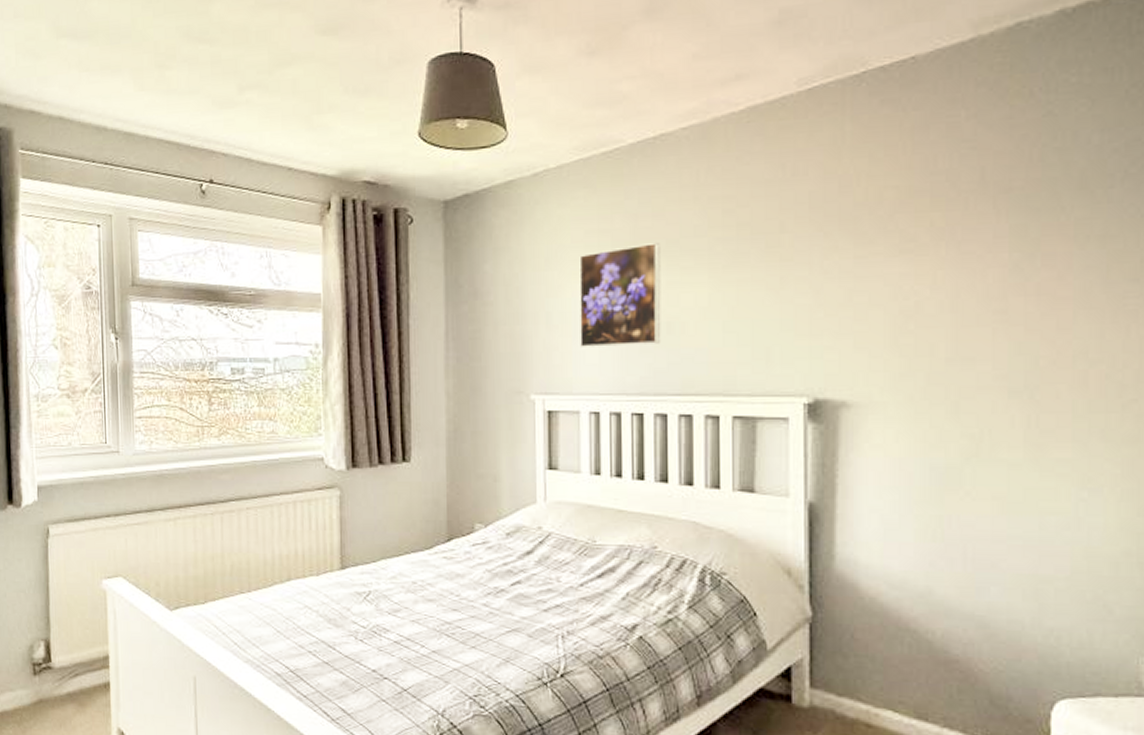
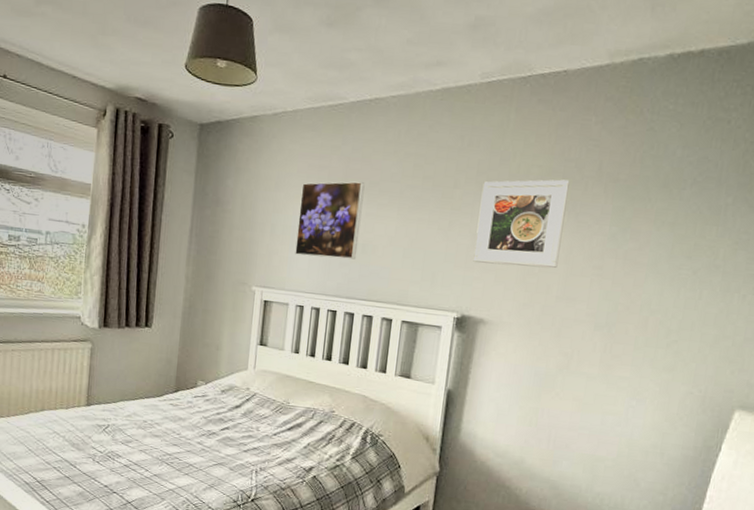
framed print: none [820,199,941,326] -> present [473,179,570,268]

